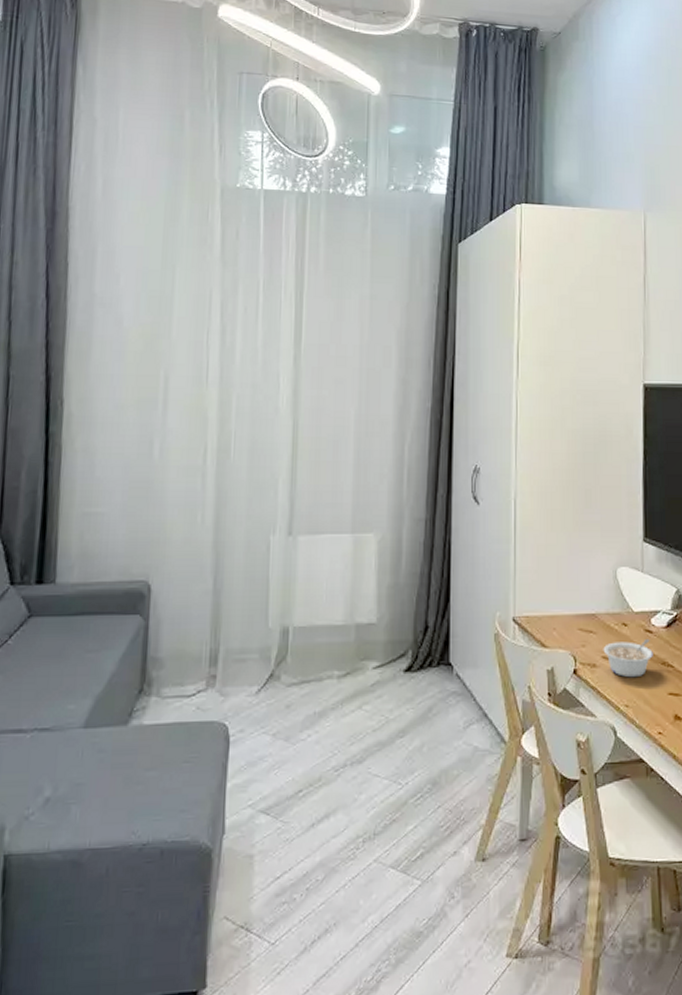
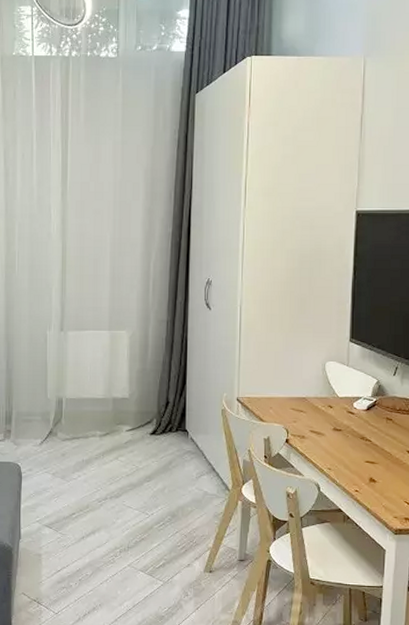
legume: present [603,638,653,678] -> none [311,418,354,448]

